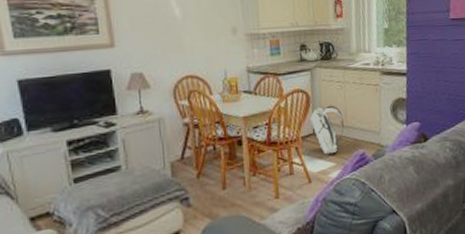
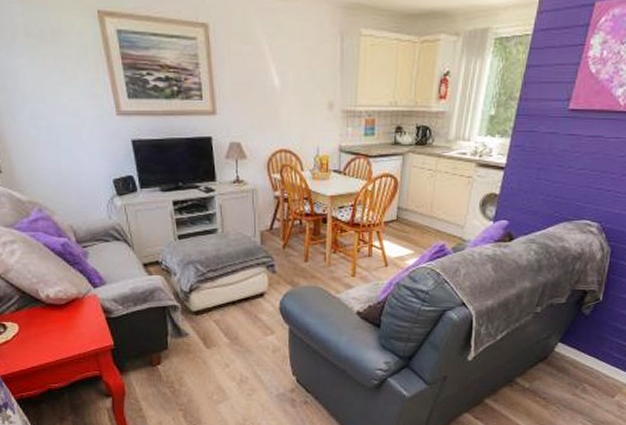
backpack: present [310,105,344,155] -> none [395,193,429,242]

